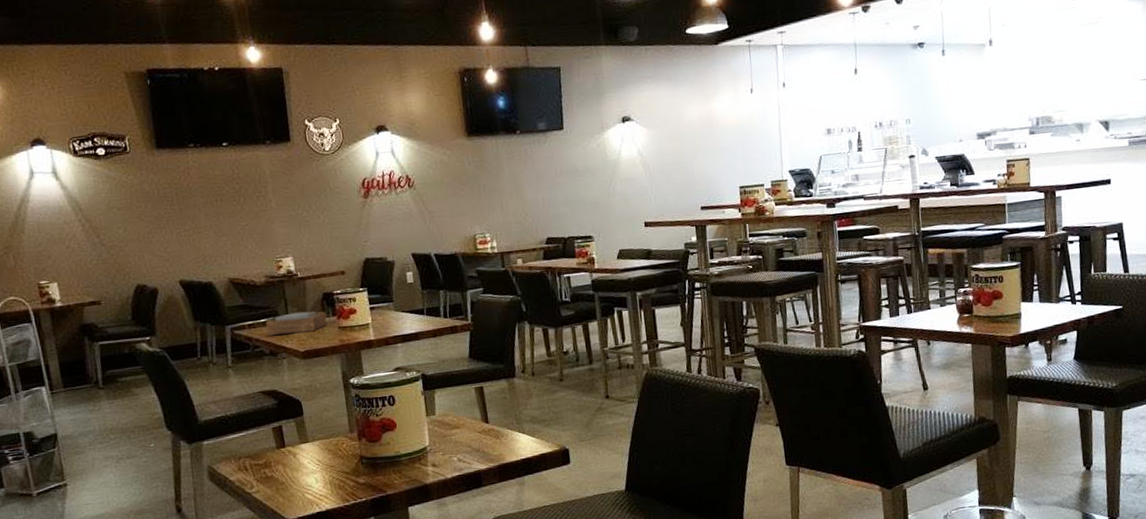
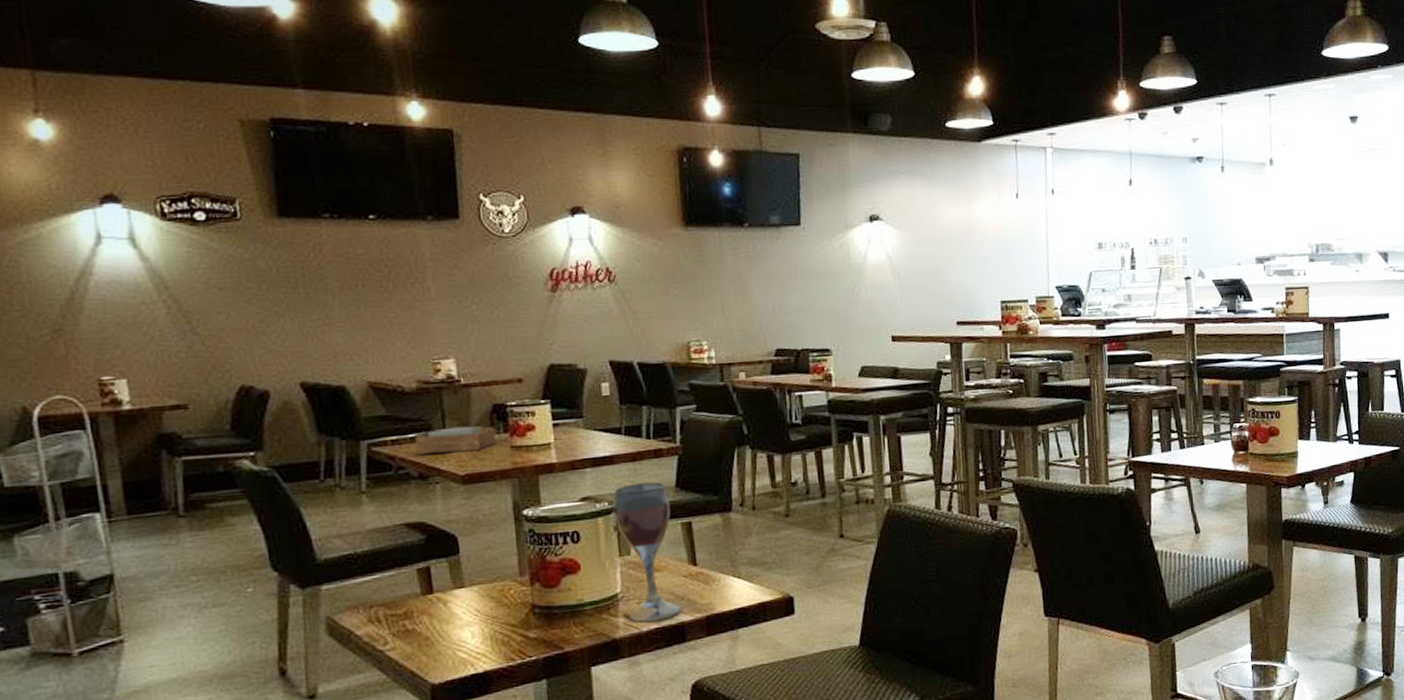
cup: none [419,353,478,471] -> present [612,482,682,623]

